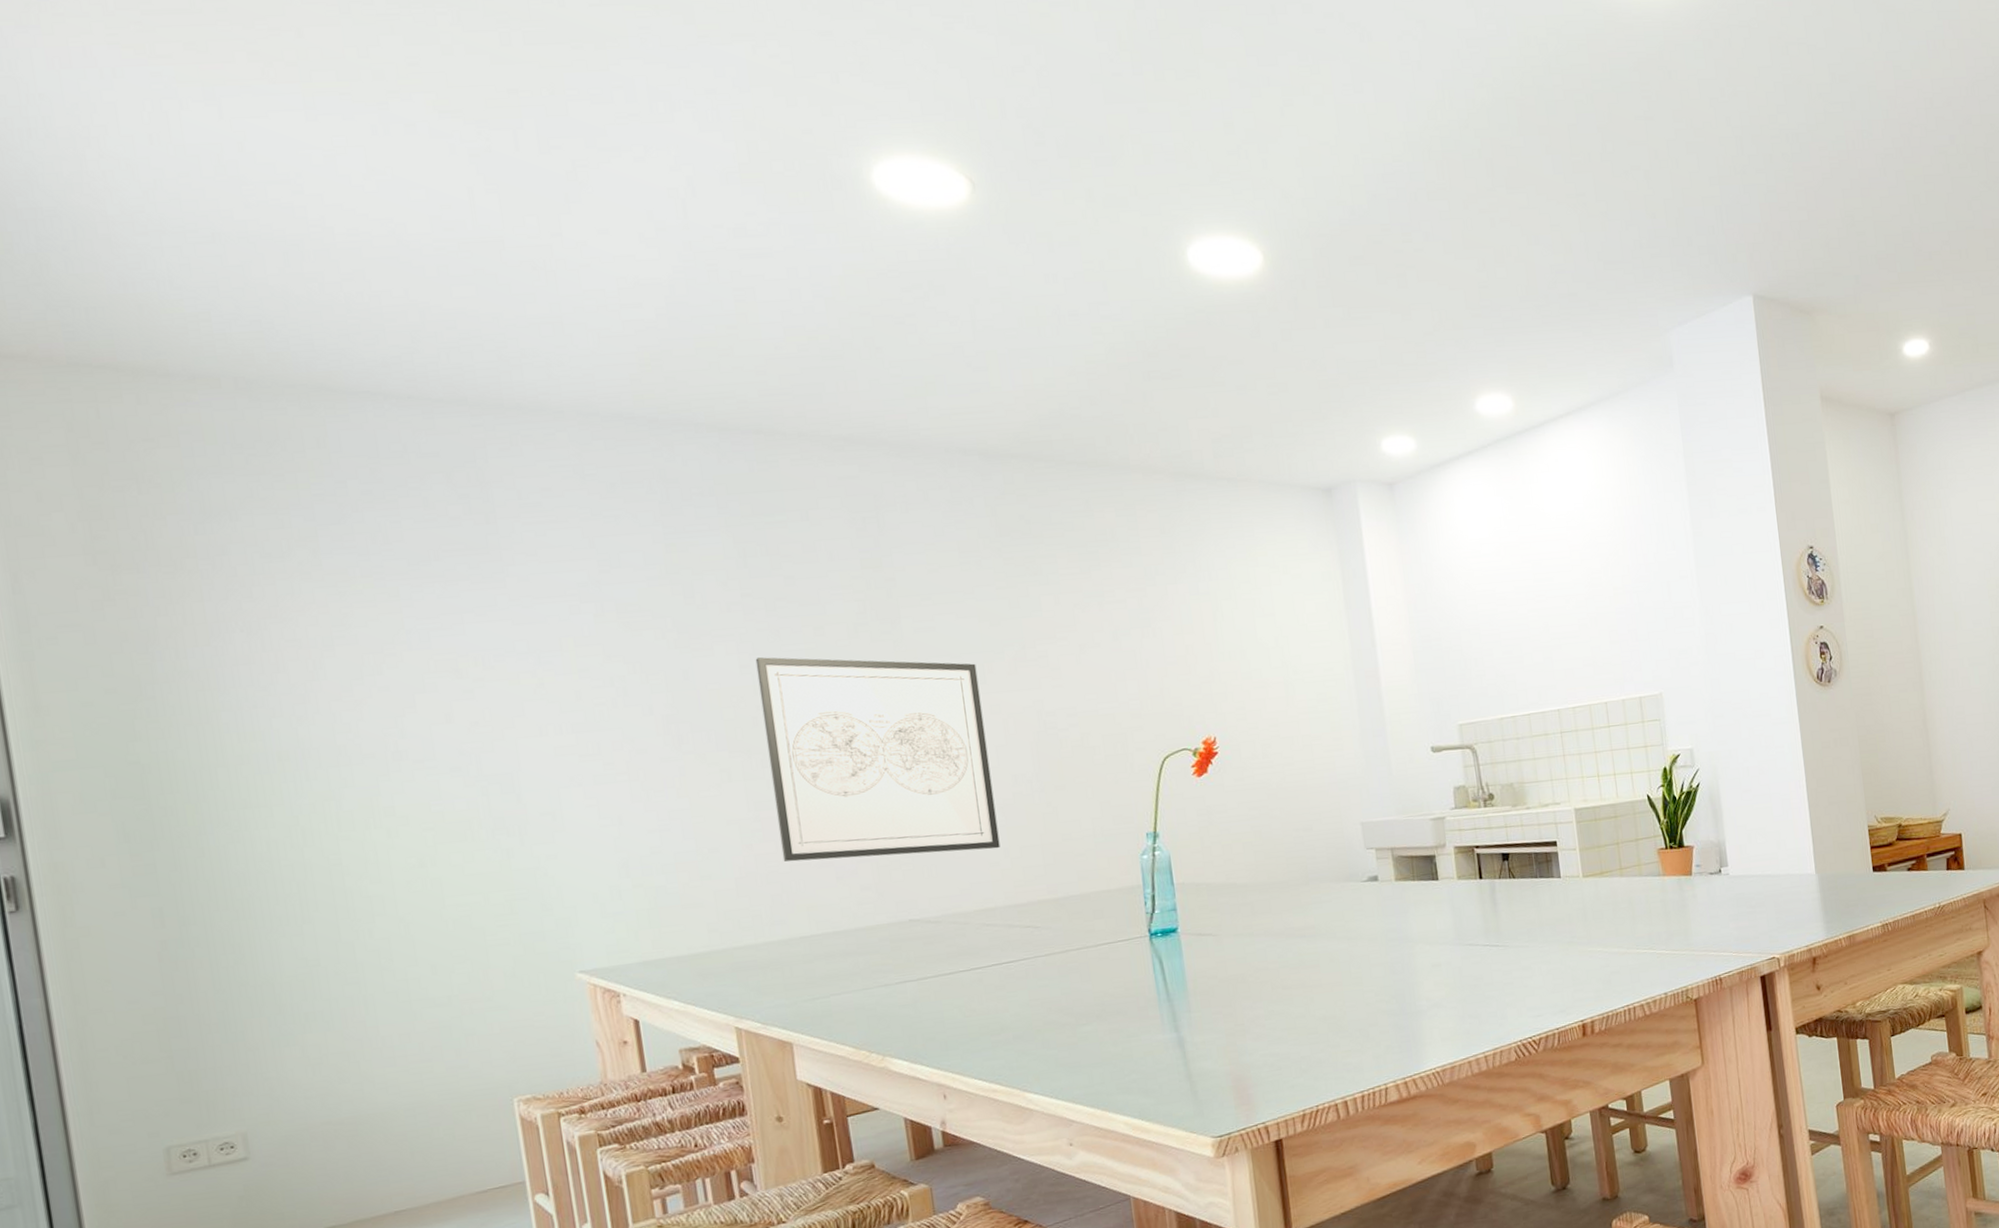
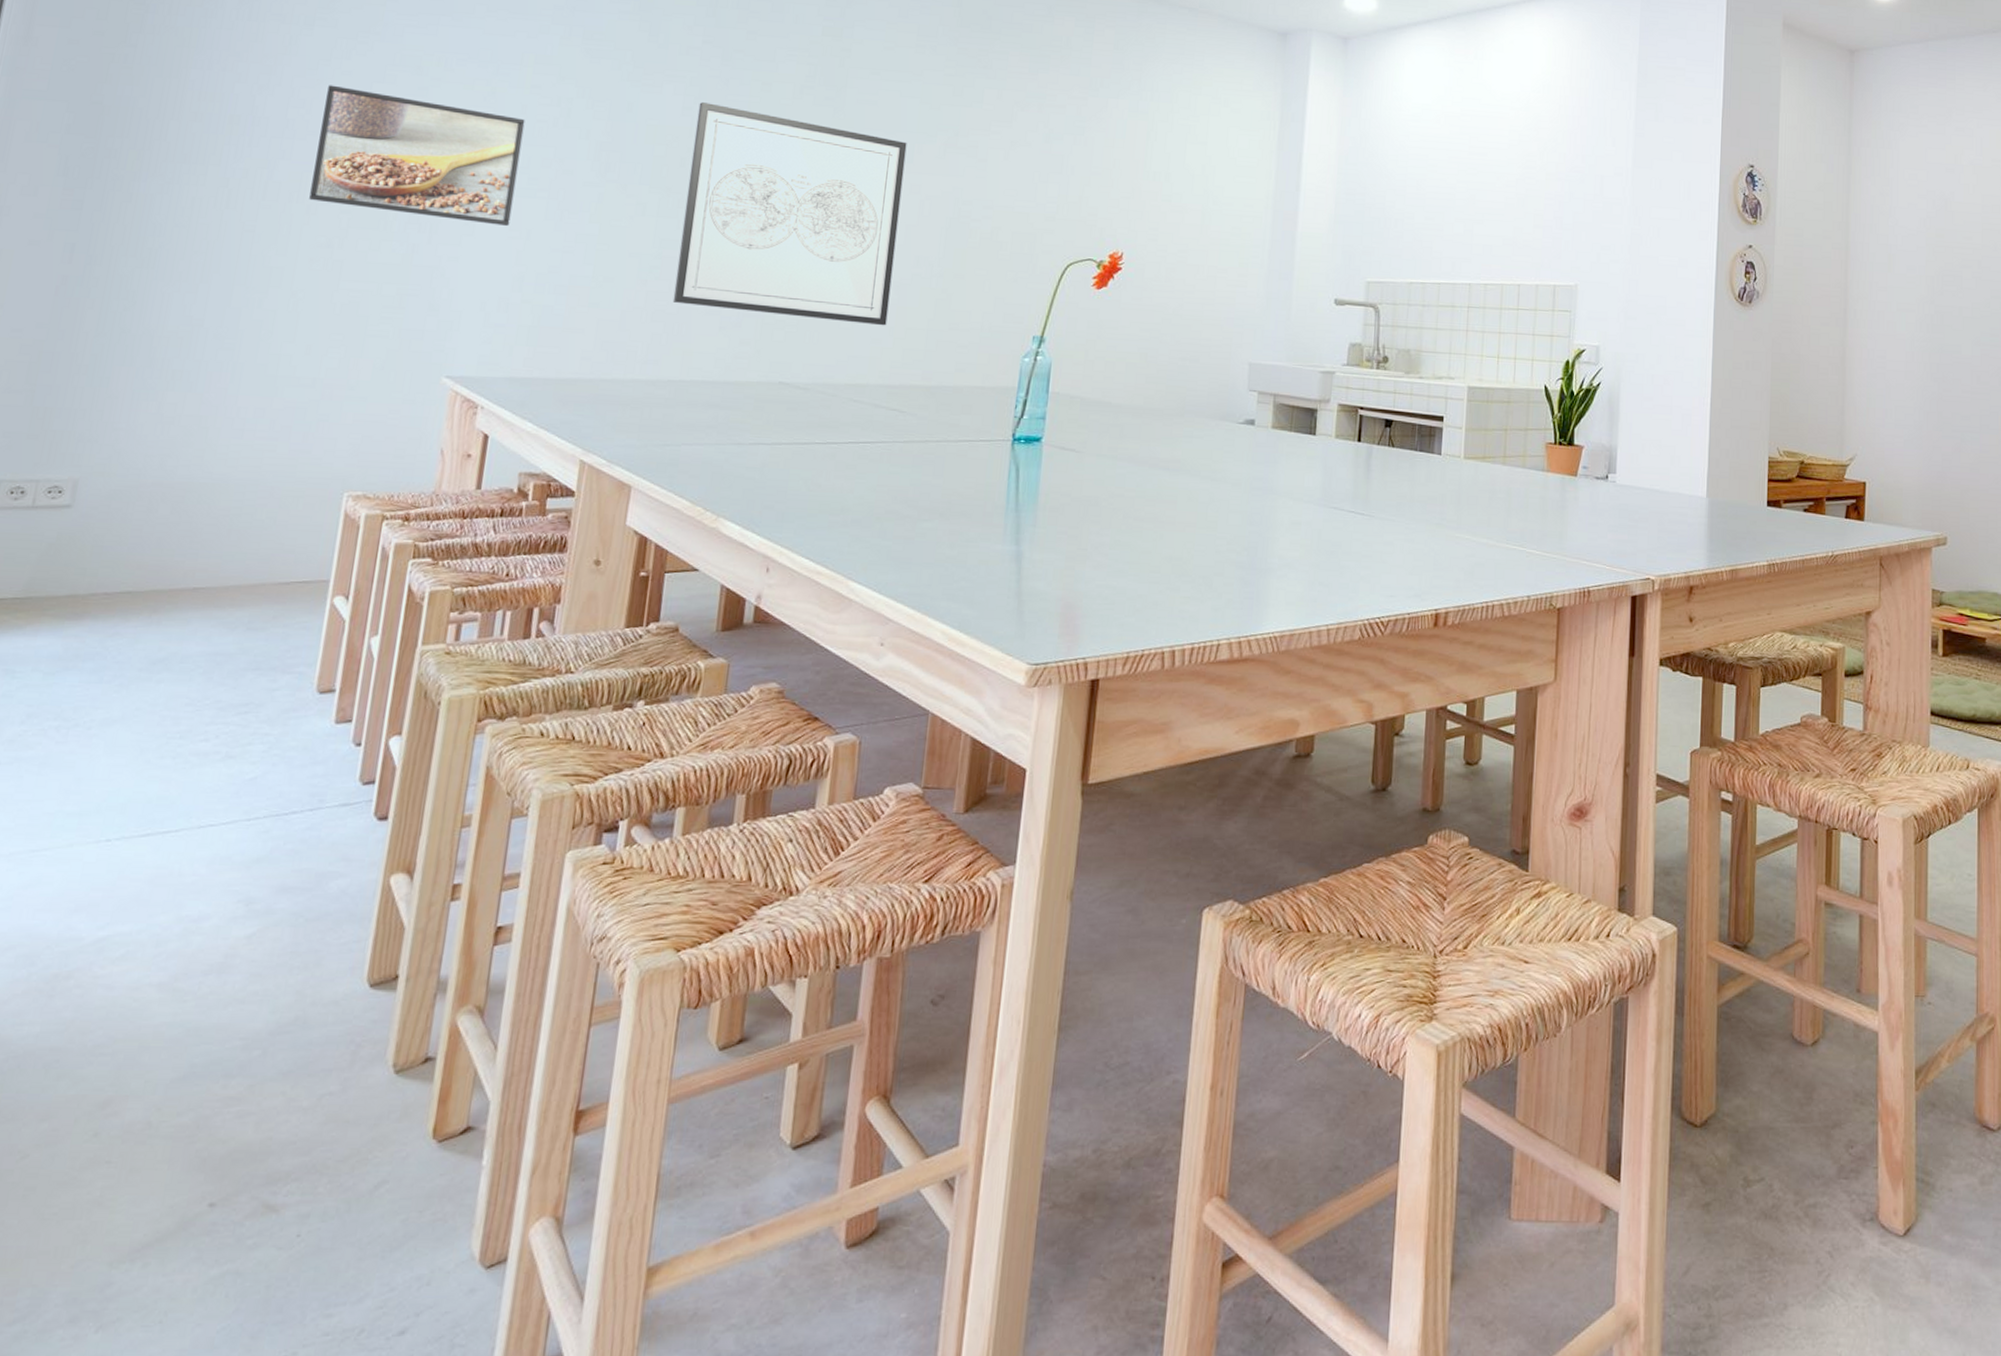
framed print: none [369,703,598,824] -> present [309,85,525,226]

